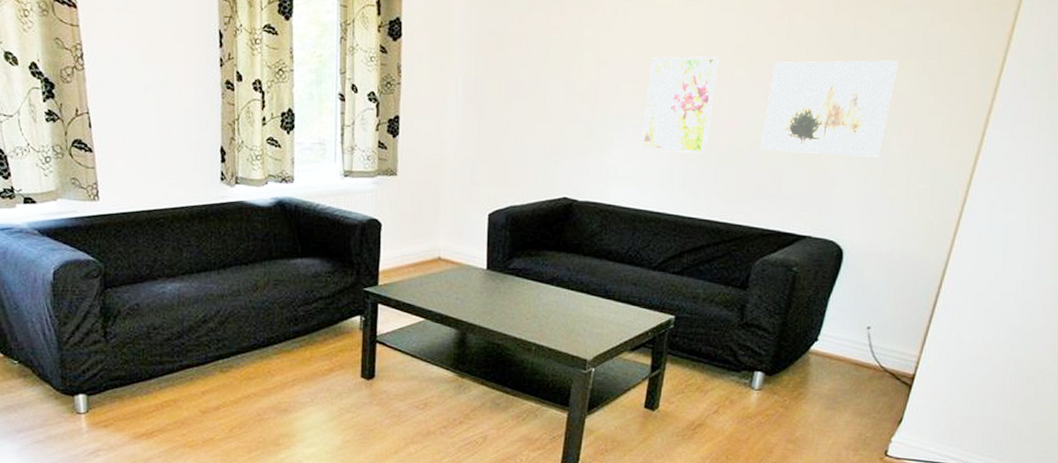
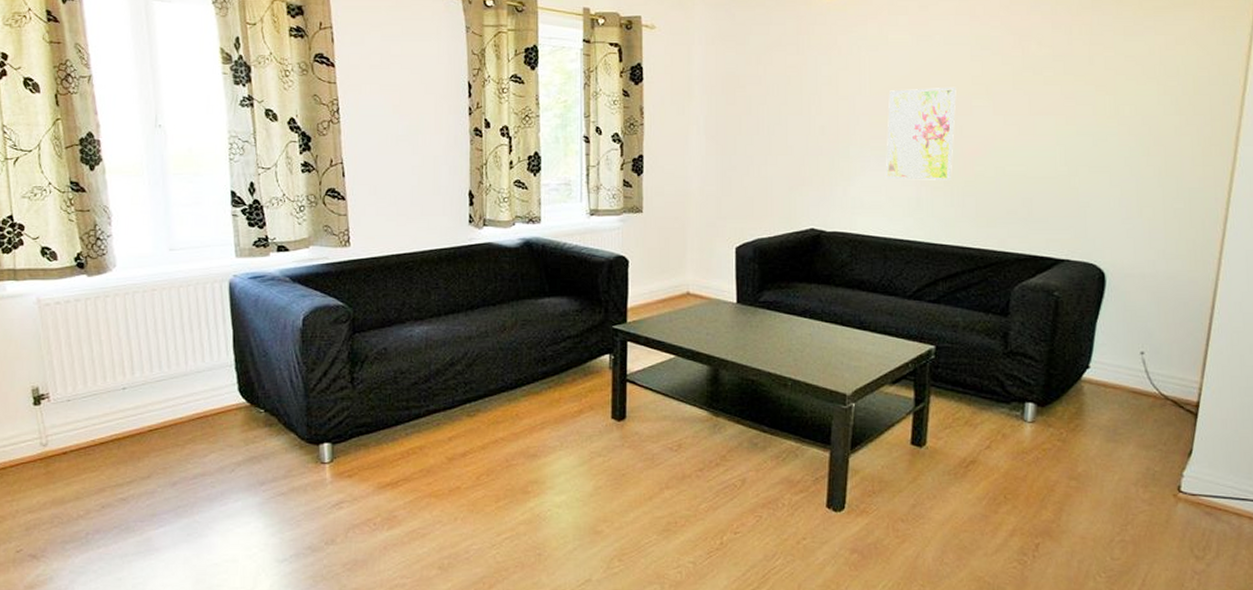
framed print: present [760,60,898,157] -> none [1007,84,1138,178]

